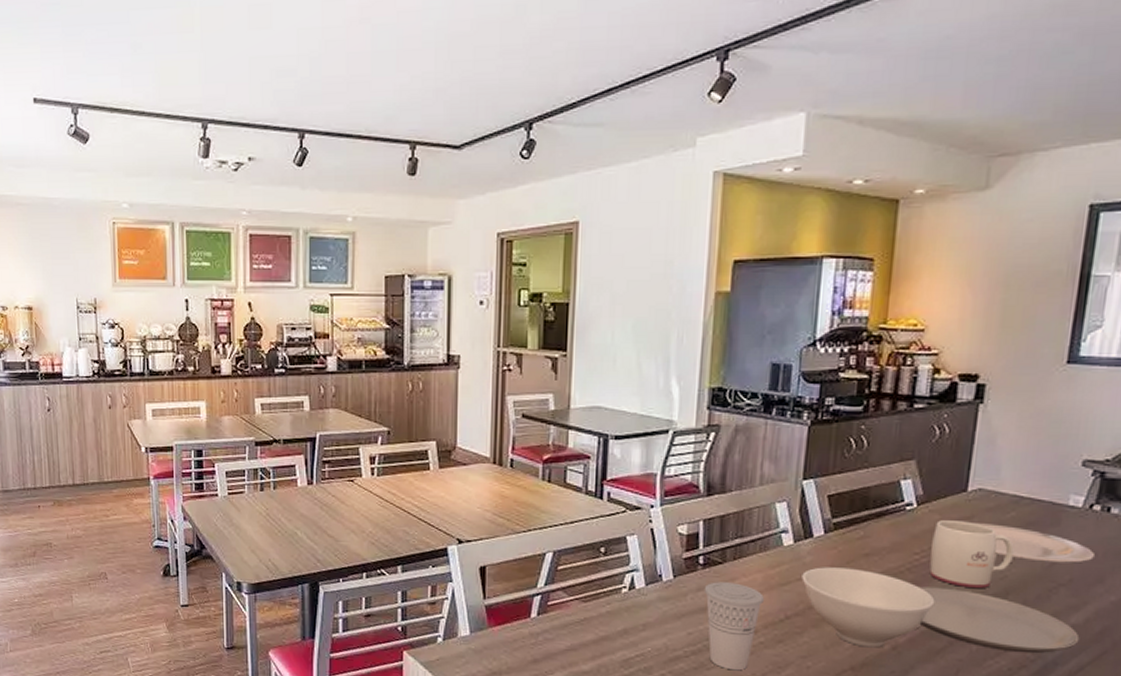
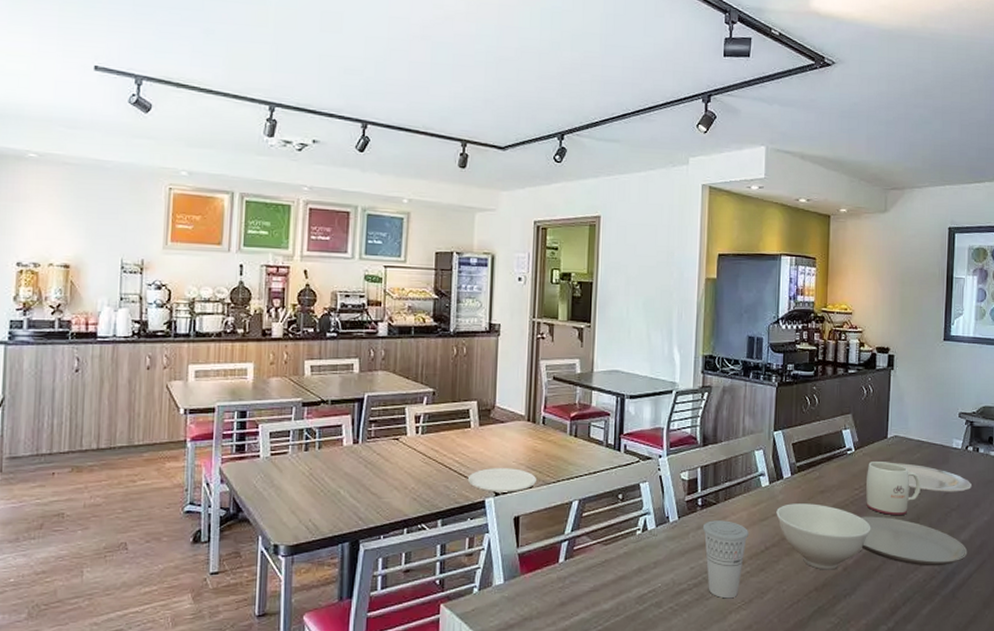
plate: none [427,514,505,541] -> present [467,468,538,493]

